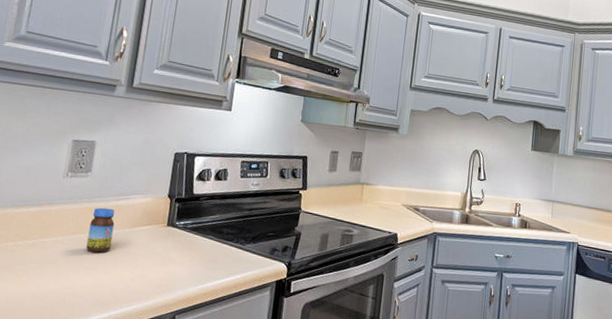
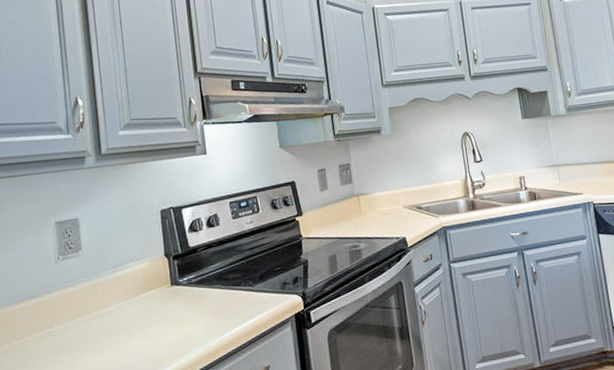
jar: present [86,207,115,253] -> none [93,281,120,330]

